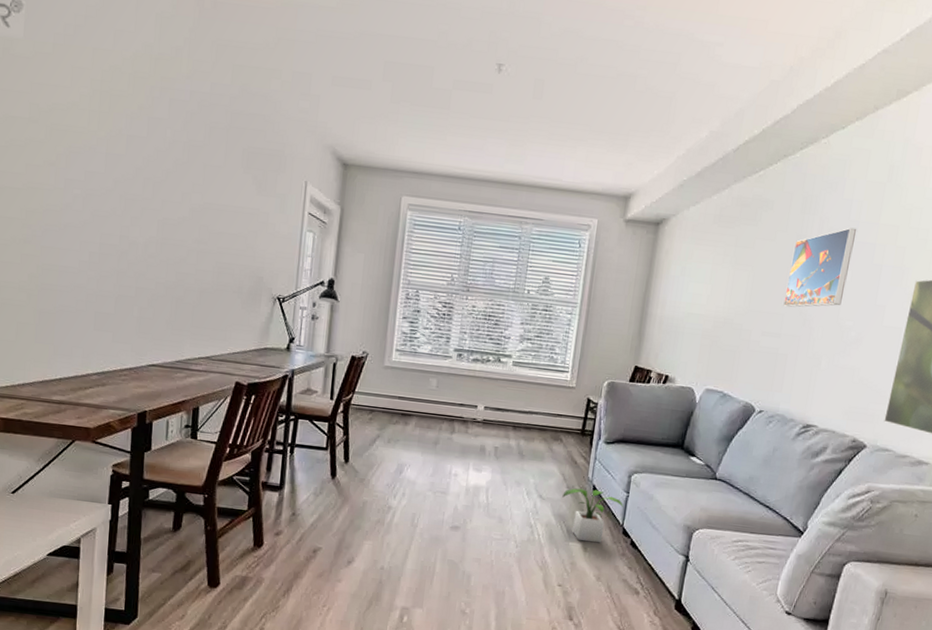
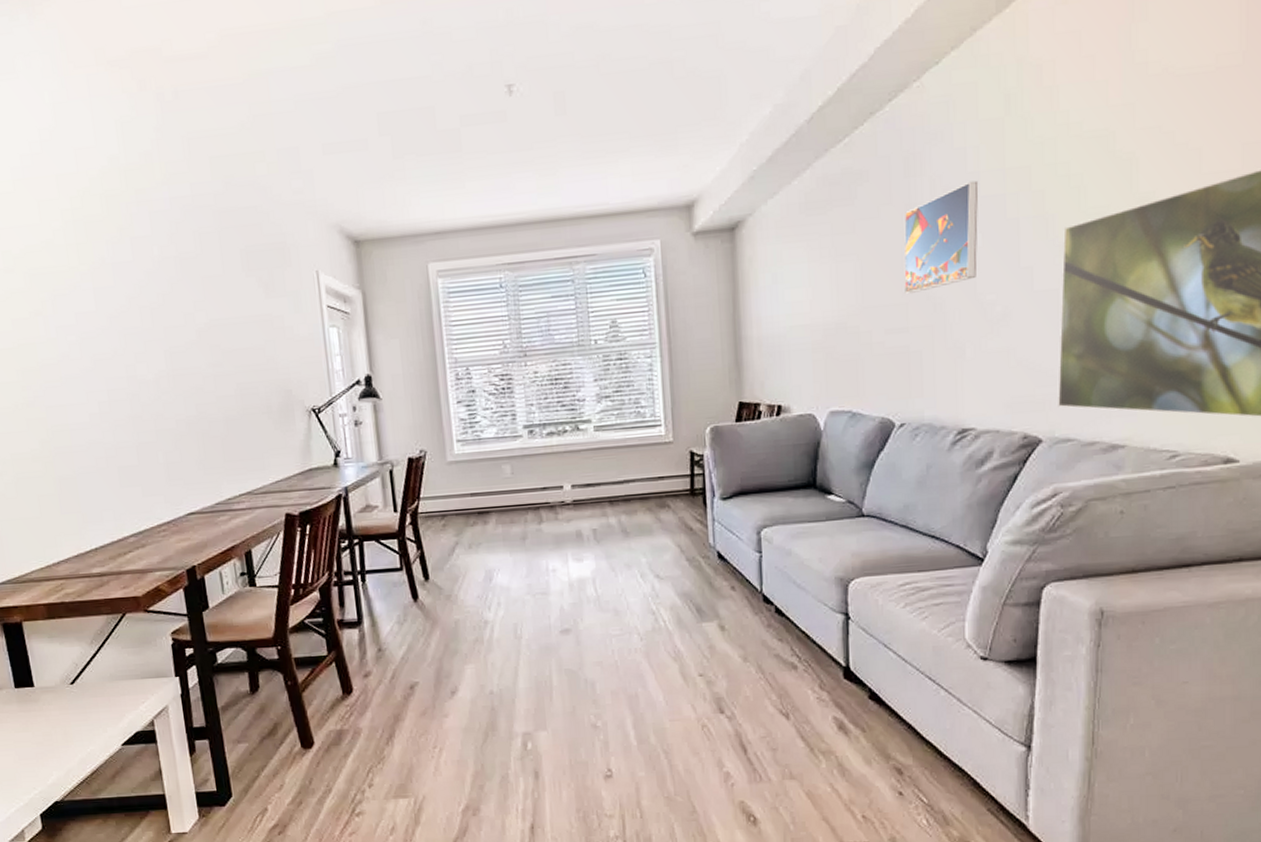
potted plant: present [562,488,623,543] -> none [683,556,757,619]

